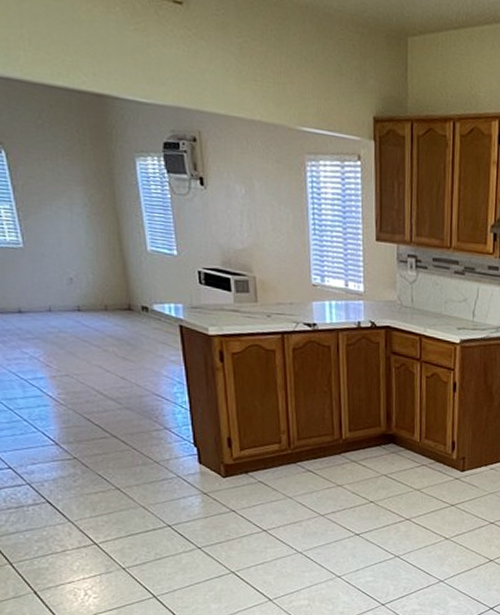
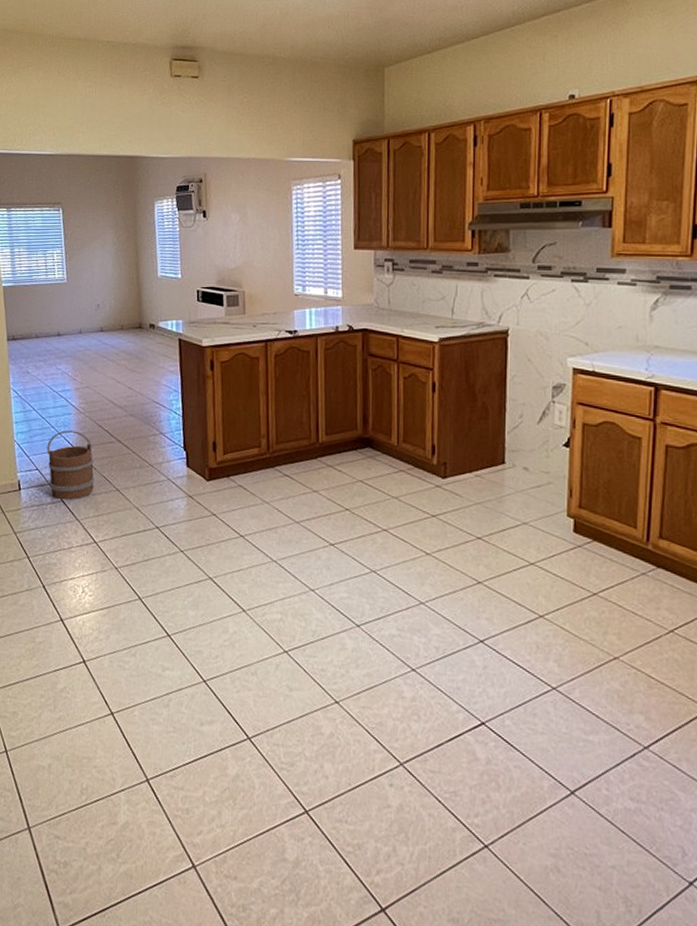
bucket: none [20,424,87,501] -> present [46,430,94,500]

